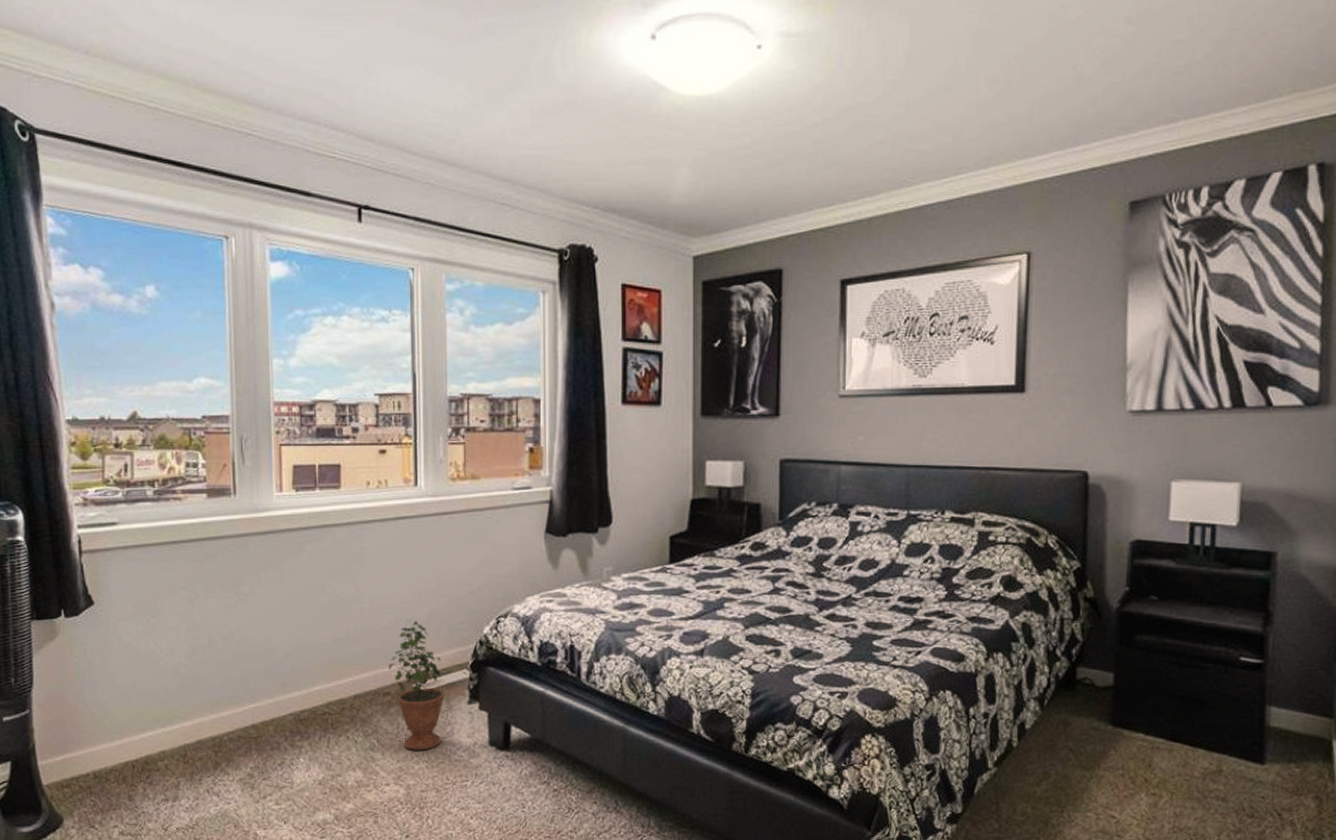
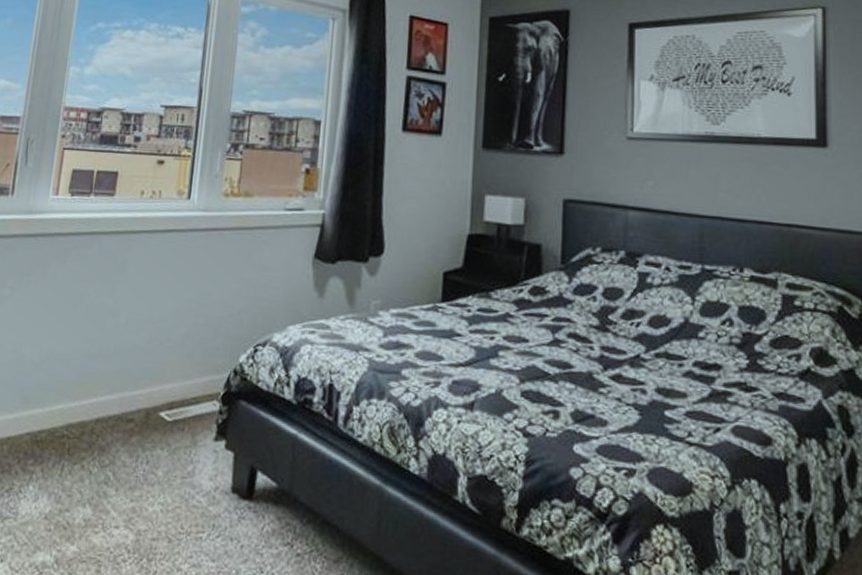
potted plant: present [388,620,445,751] -> none [136,339,192,491]

